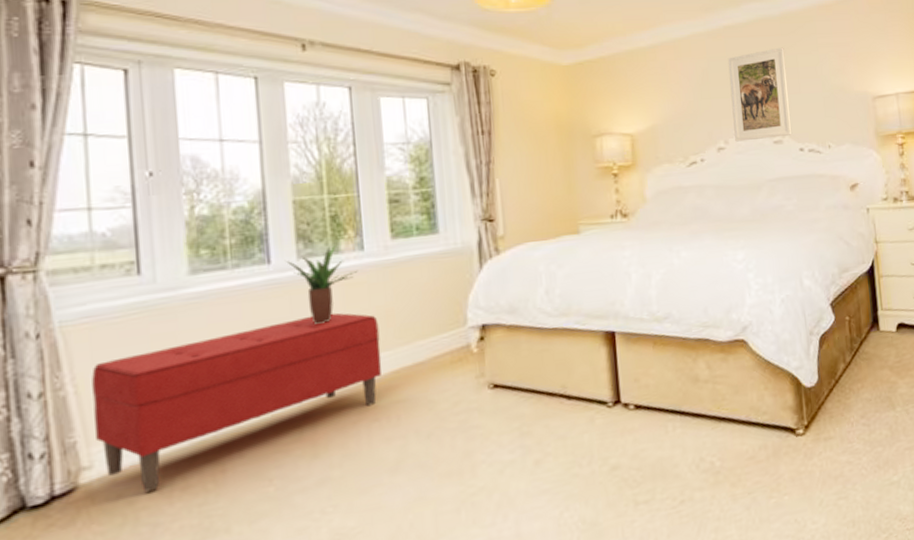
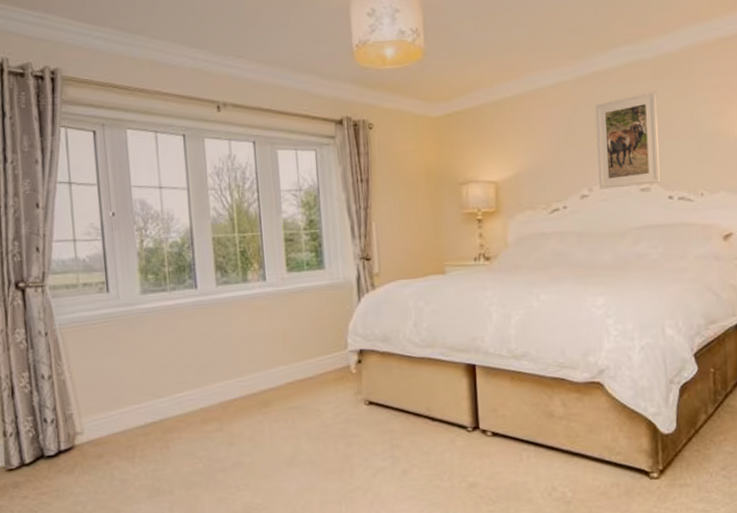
bench: present [91,312,382,493] -> none [80,331,280,456]
potted plant: present [286,244,358,324] -> none [208,275,262,339]

